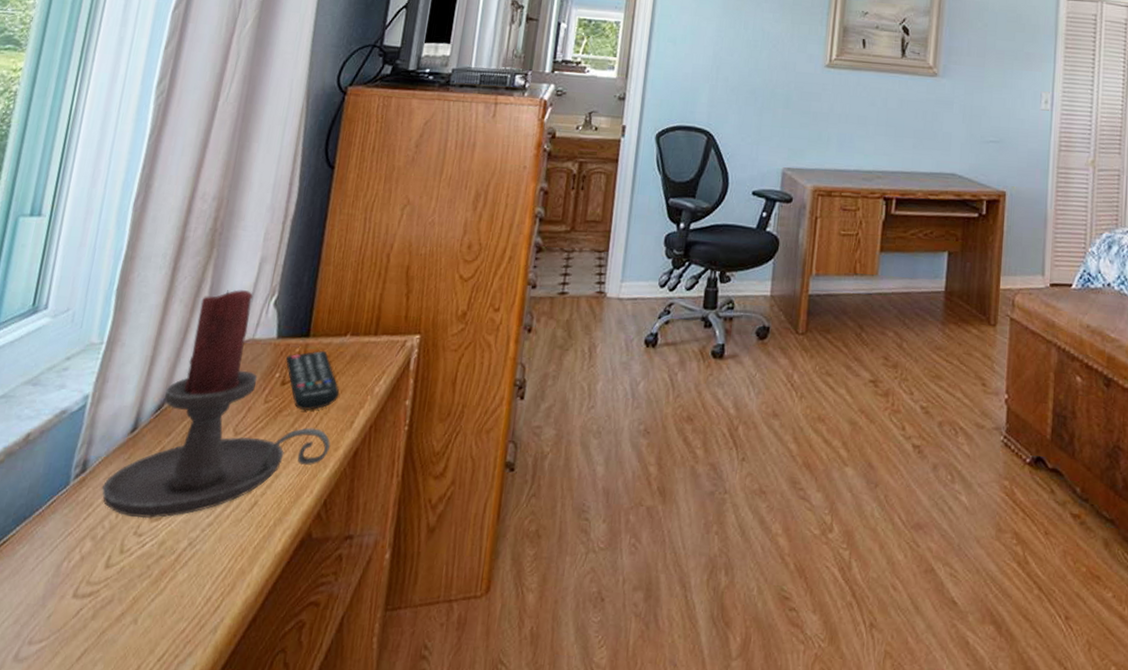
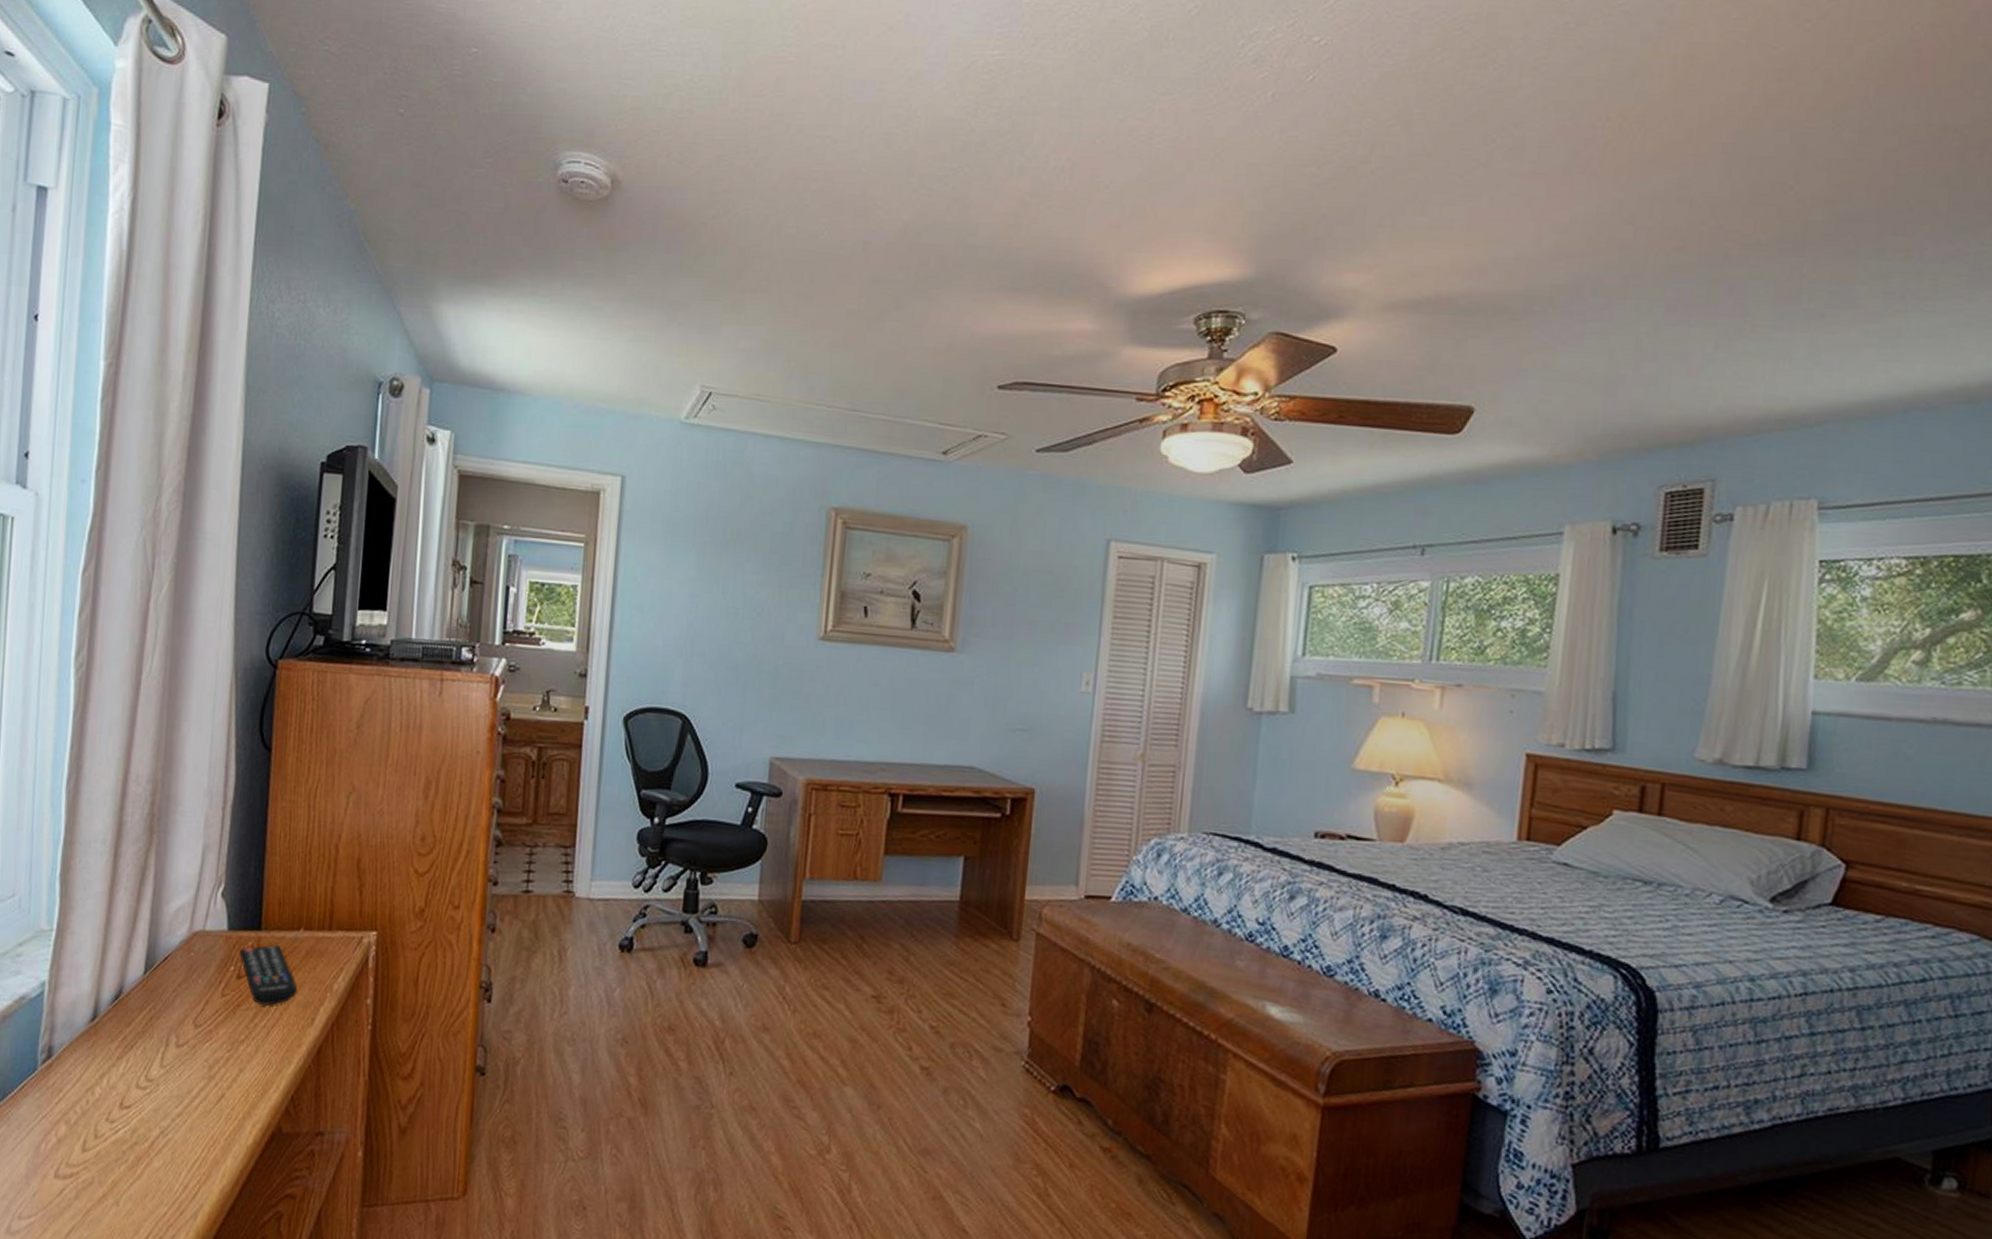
candle holder: present [101,289,331,519] -> none [69,878,293,1106]

